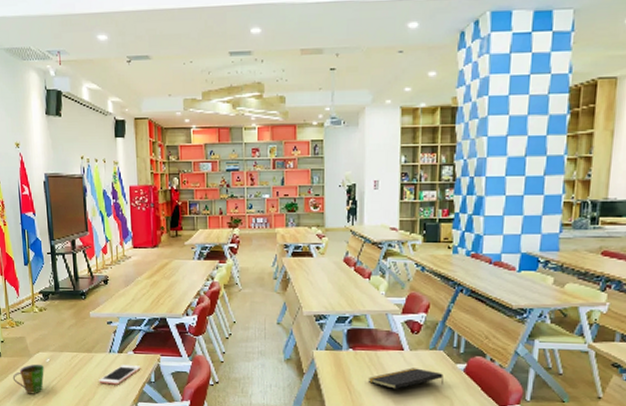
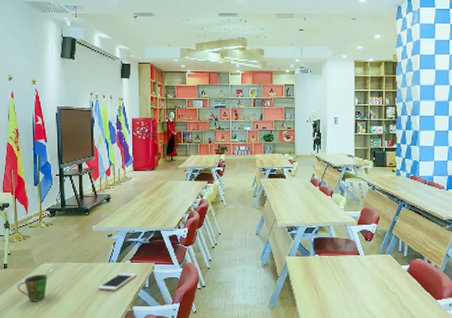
notepad: present [368,368,443,389] -> none [331,269,391,288]

